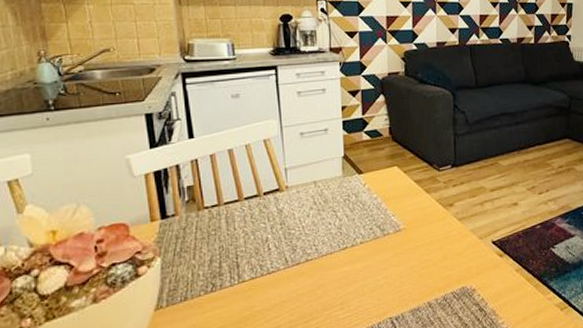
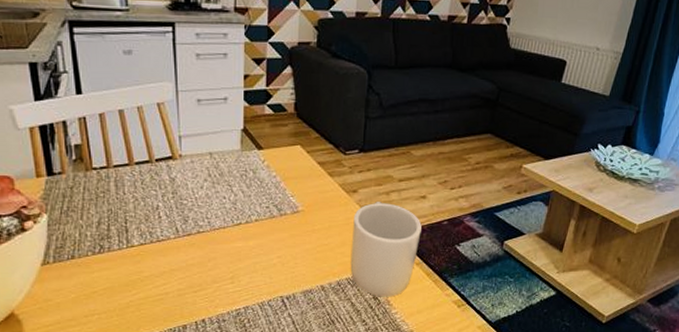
mug: none [452,212,517,308] -> present [350,200,422,297]

